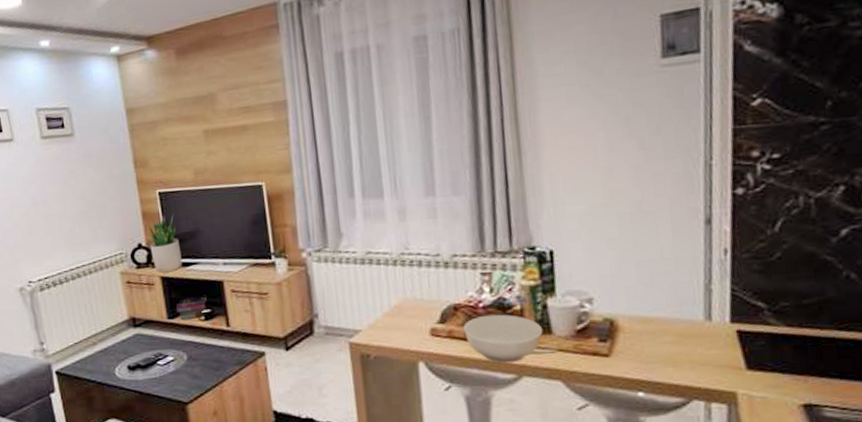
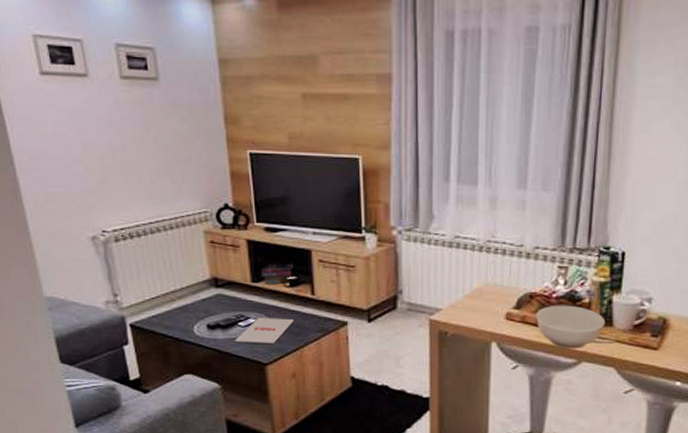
planter: present [147,213,183,273] -> none [235,176,270,236]
magazine: none [154,353,211,383] -> present [234,318,294,345]

